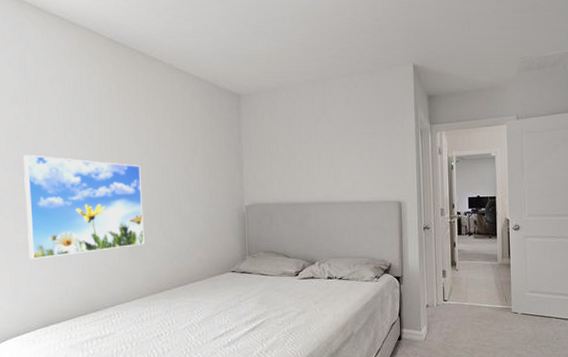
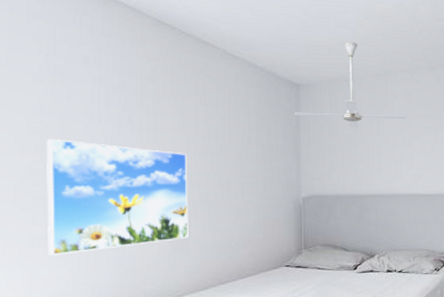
ceiling fan: none [235,49,346,135] -> present [293,41,407,127]

